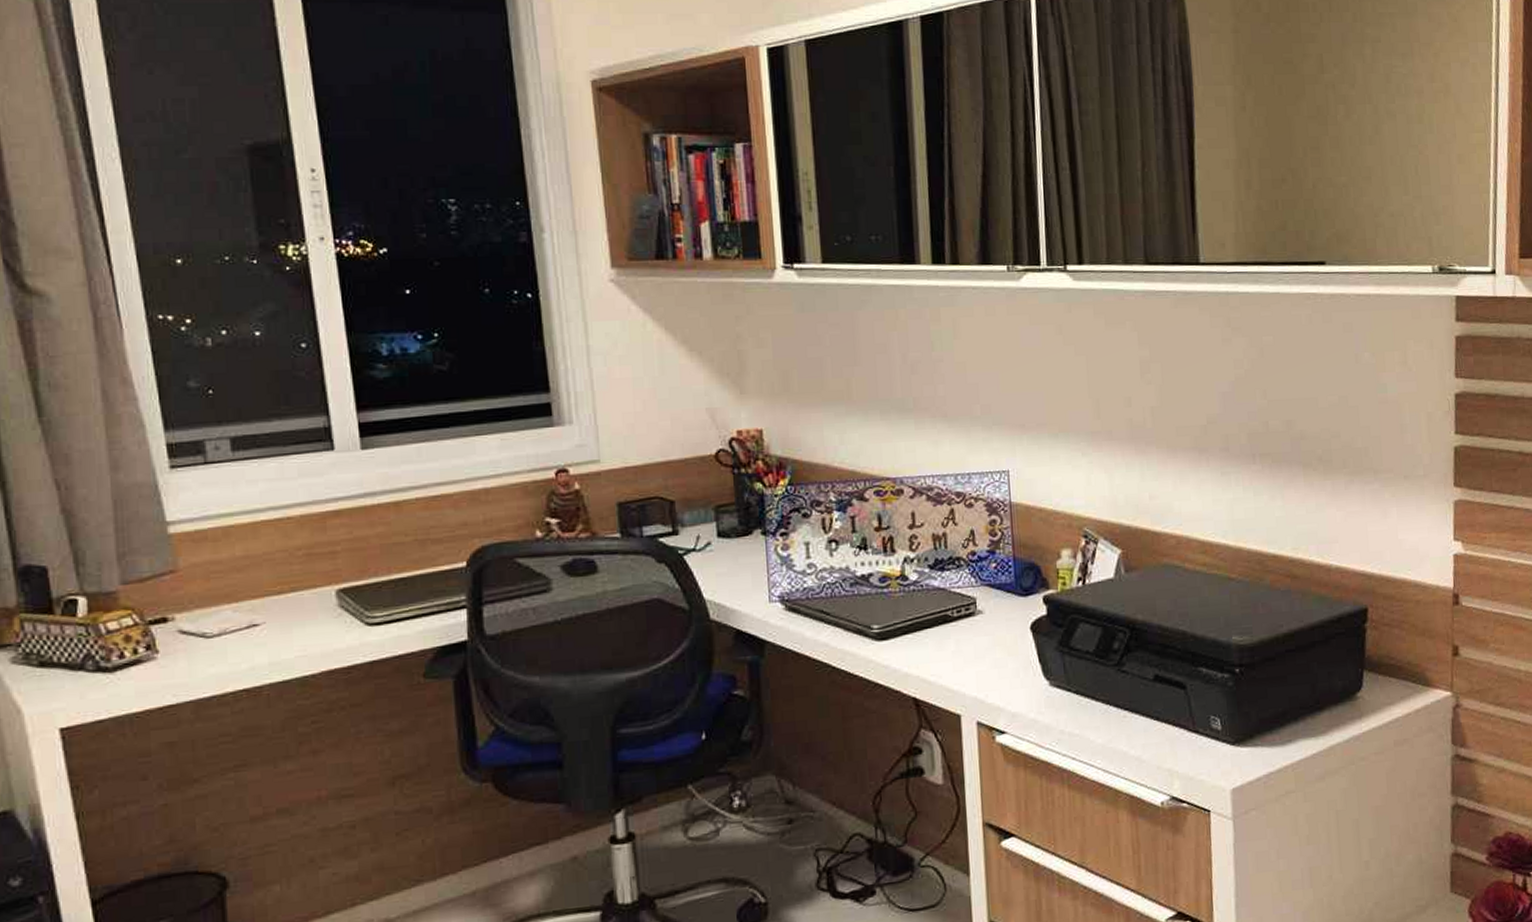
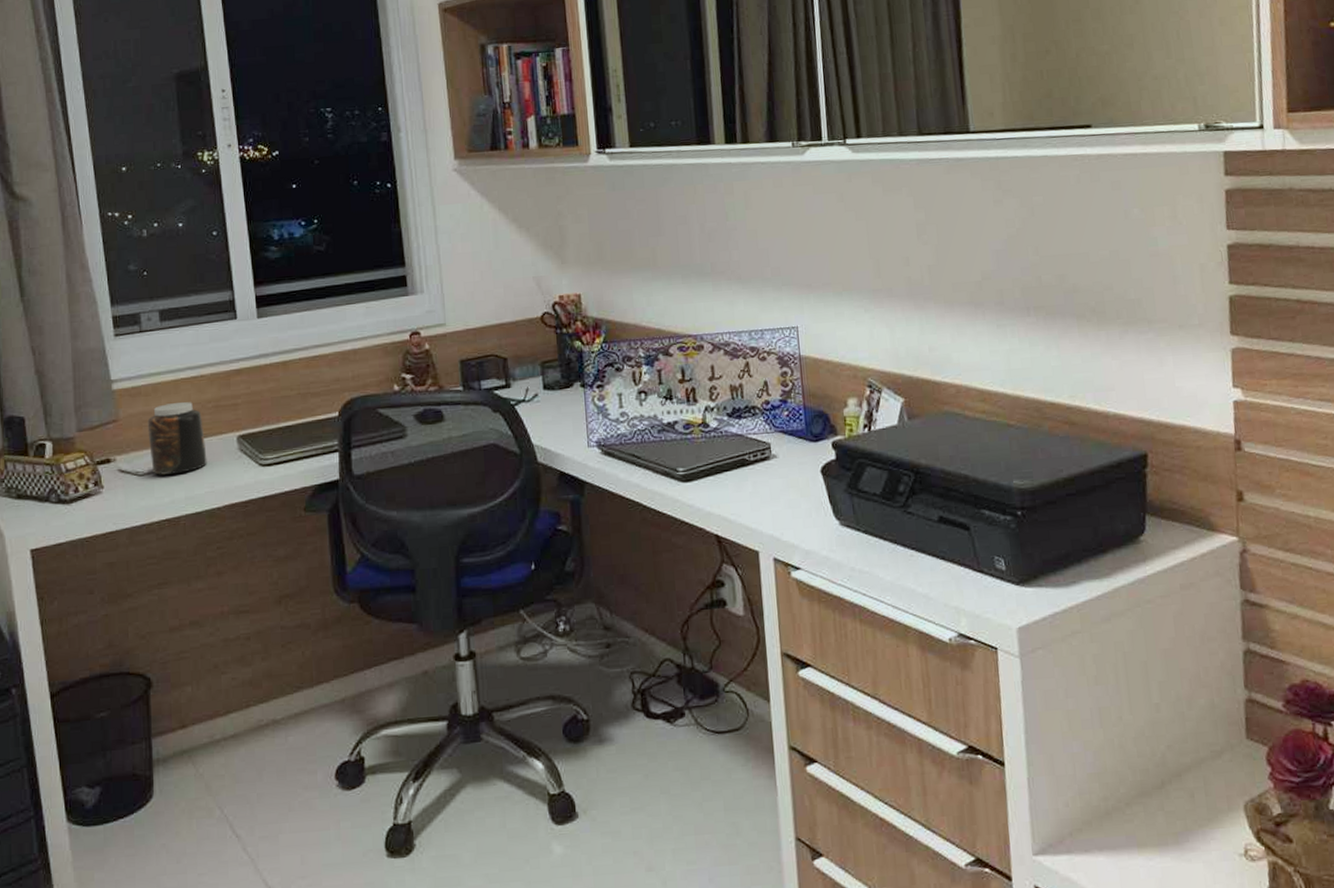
jar: none [217,549,297,637] -> present [147,402,207,475]

